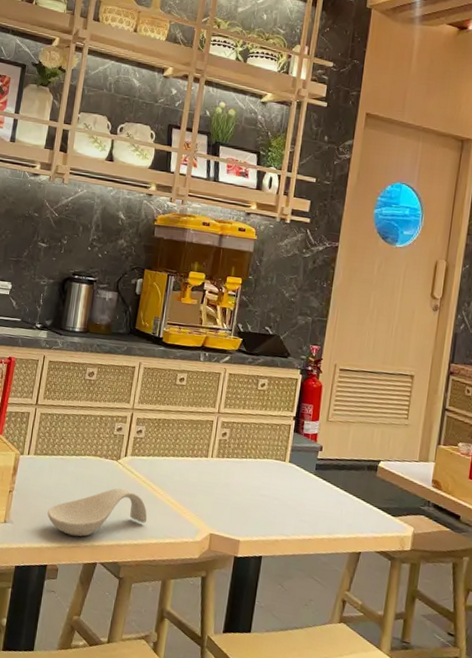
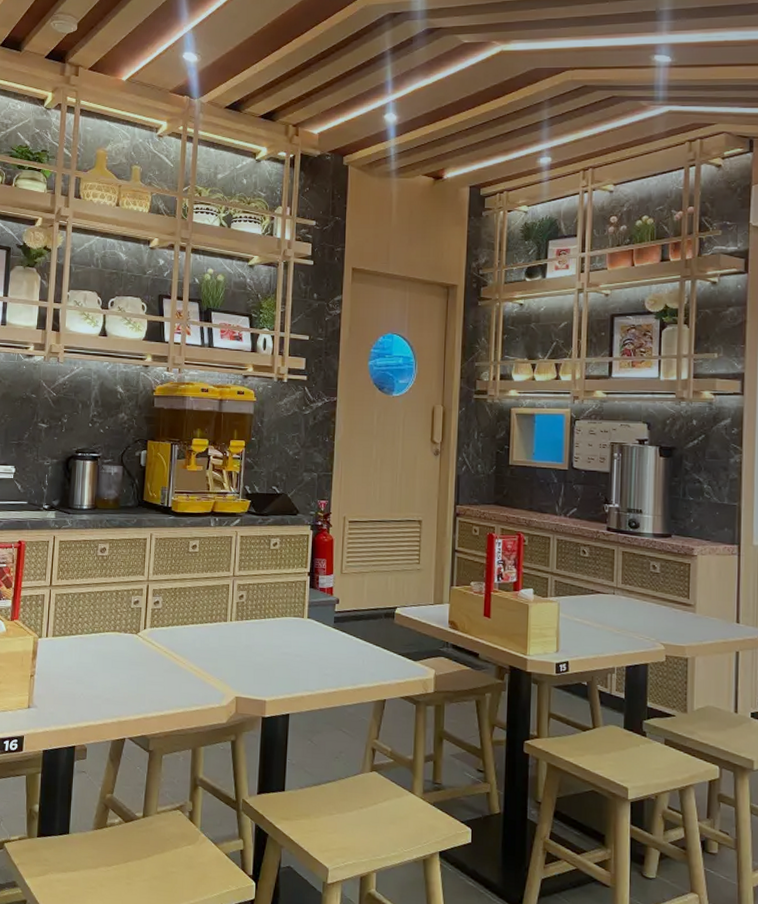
spoon rest: present [47,488,148,537] -> none [71,661,172,714]

